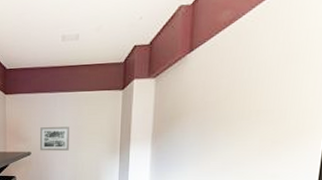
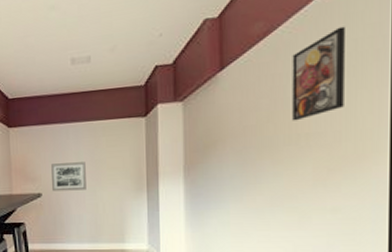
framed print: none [247,18,301,99] -> present [292,26,347,121]

